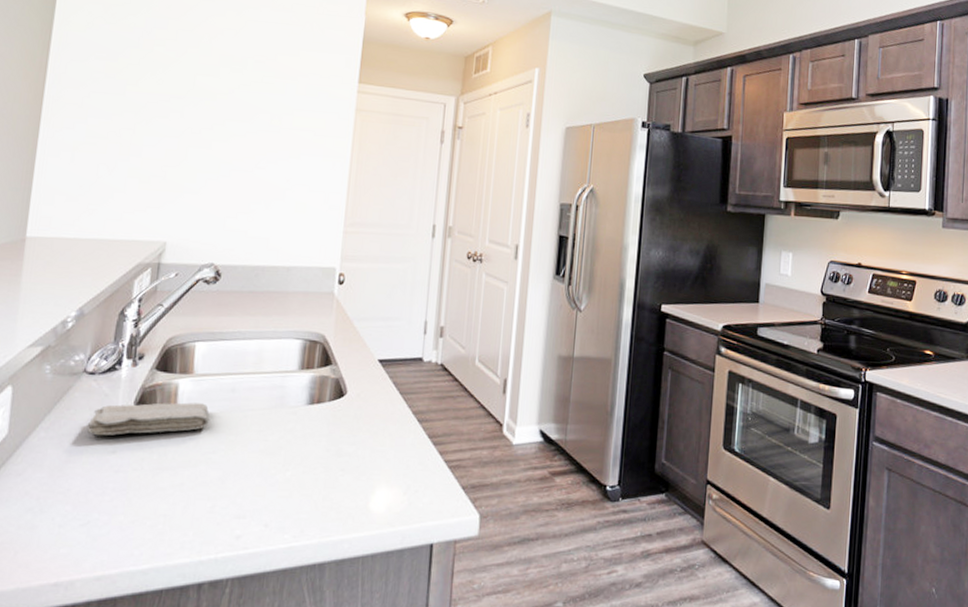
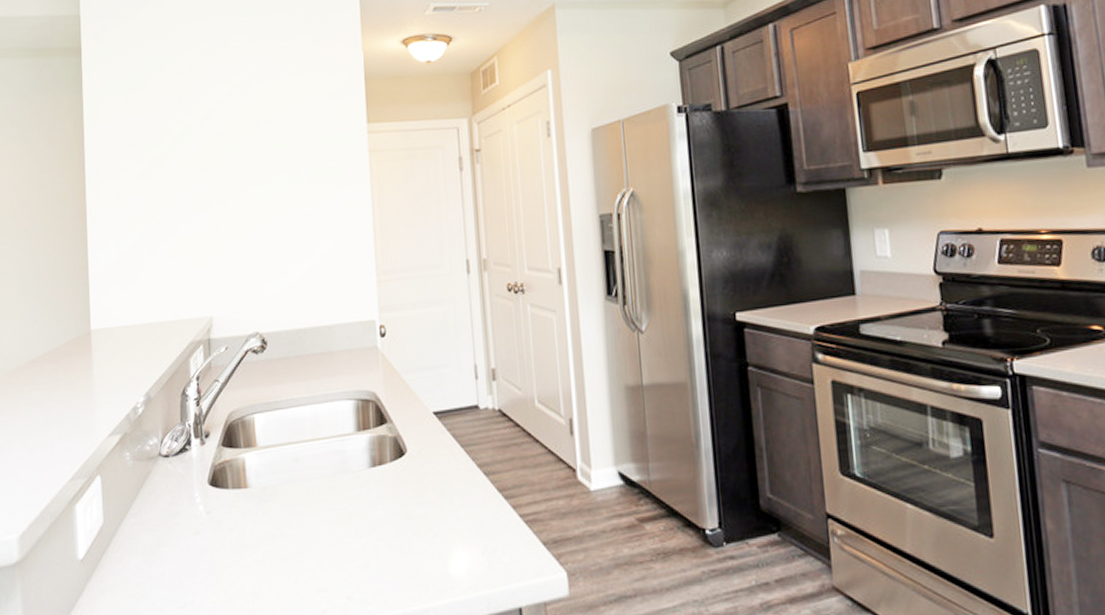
washcloth: present [87,402,209,436] -> none [170,476,279,518]

